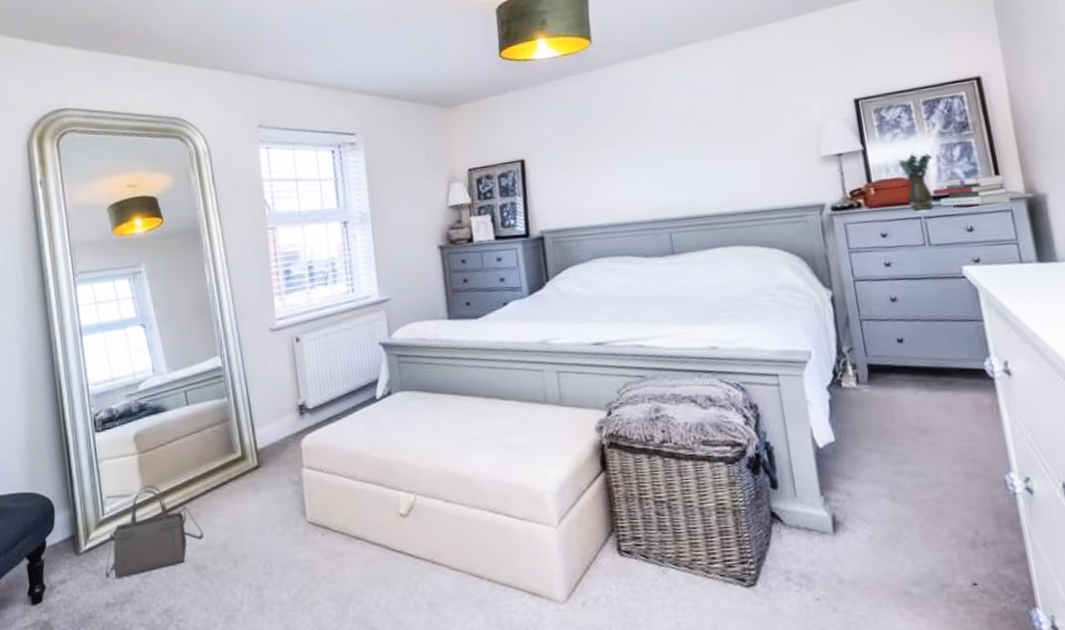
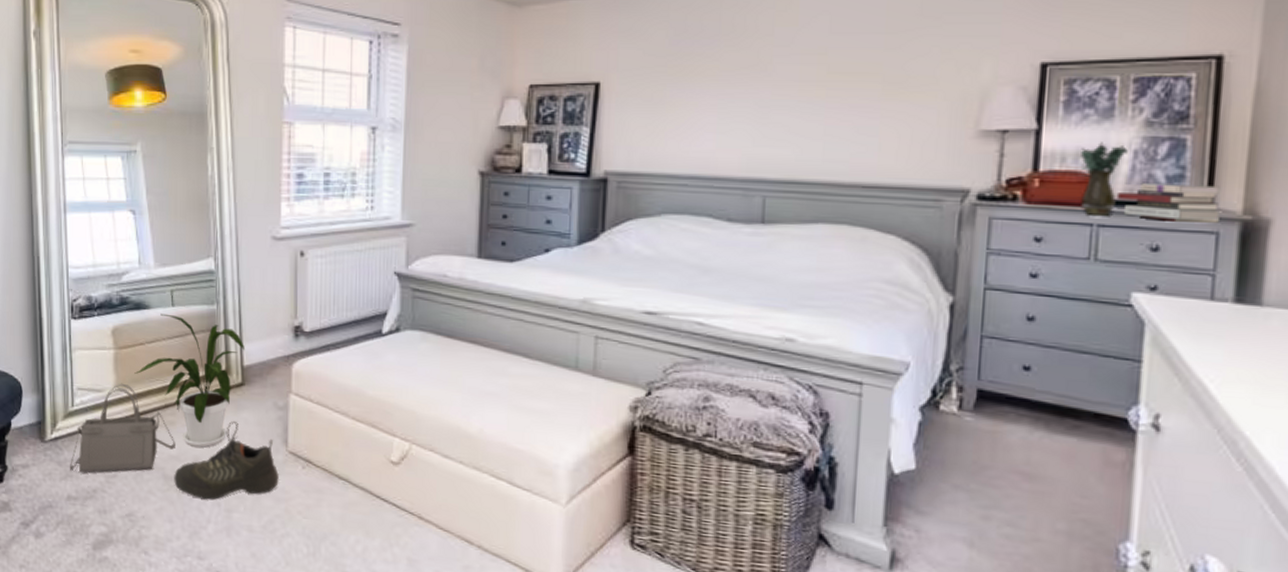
house plant: none [158,413,257,533] -> present [134,313,244,448]
shoe: none [205,502,302,582] -> present [174,420,279,500]

